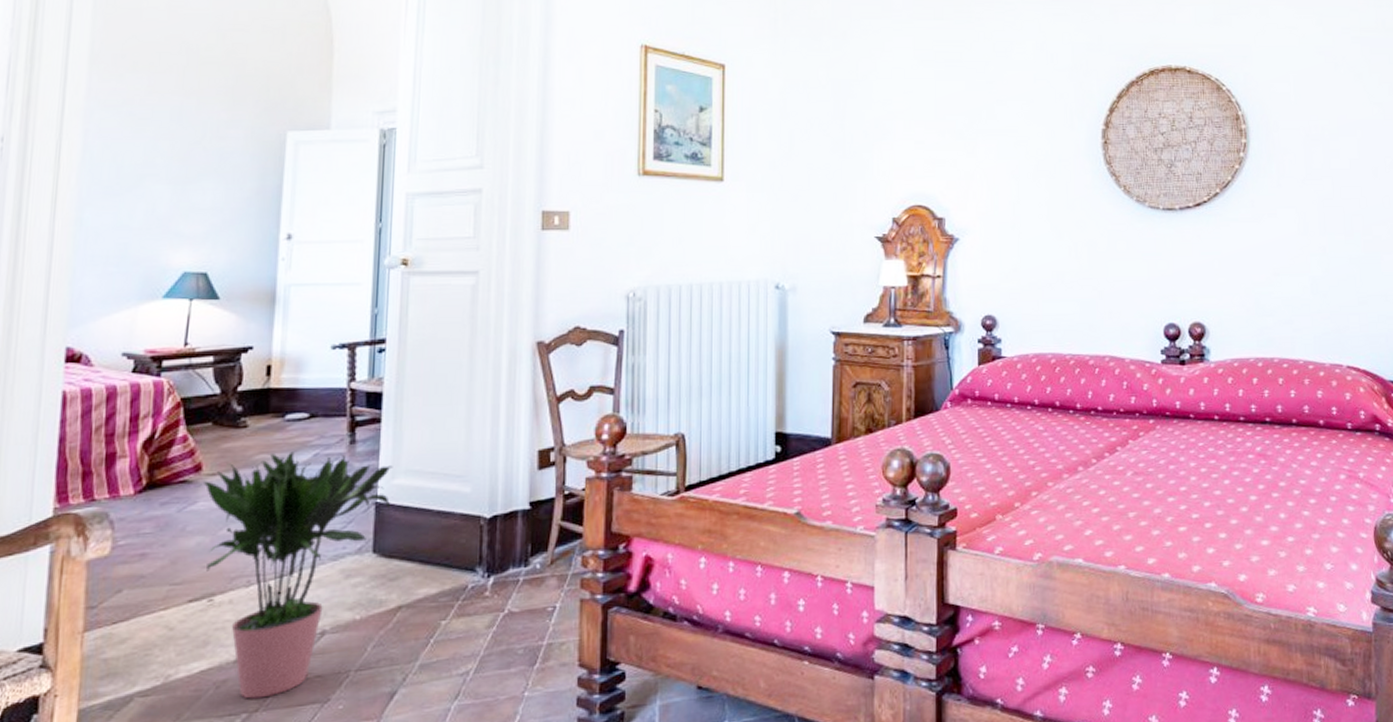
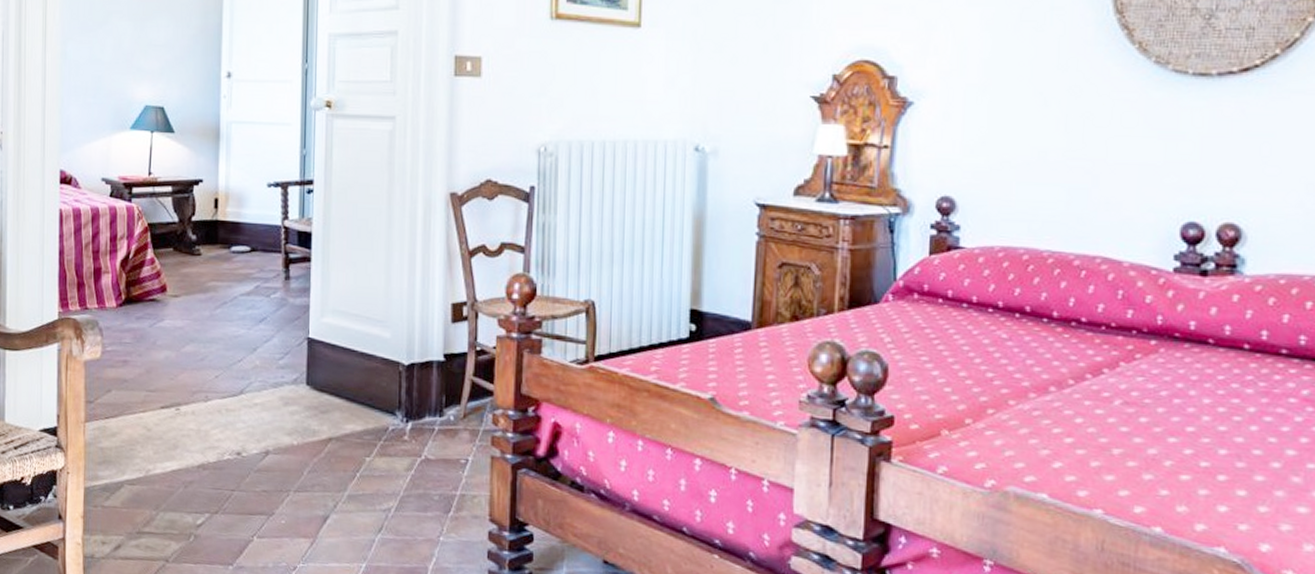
potted plant: present [204,451,393,699] -> none [169,282,322,503]

